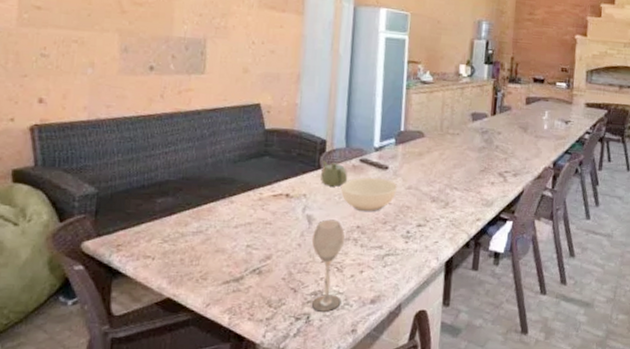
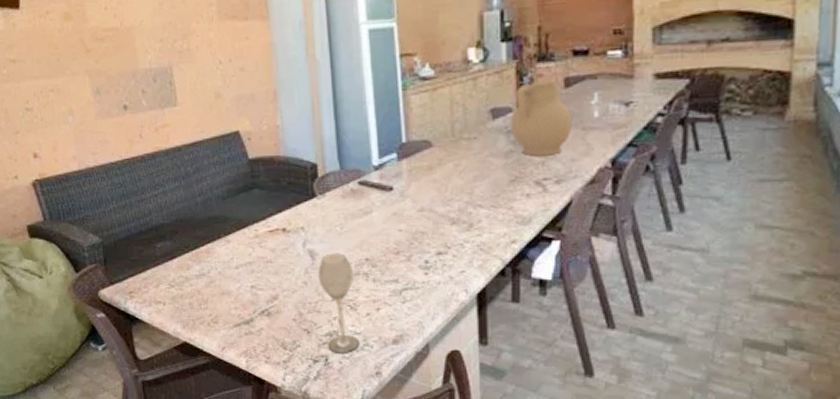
teapot: present [320,161,348,187] -> none [316,187,348,216]
bowl: present [340,177,398,212] -> none [341,201,408,242]
pitcher: none [484,98,530,154] -> present [510,82,573,156]

